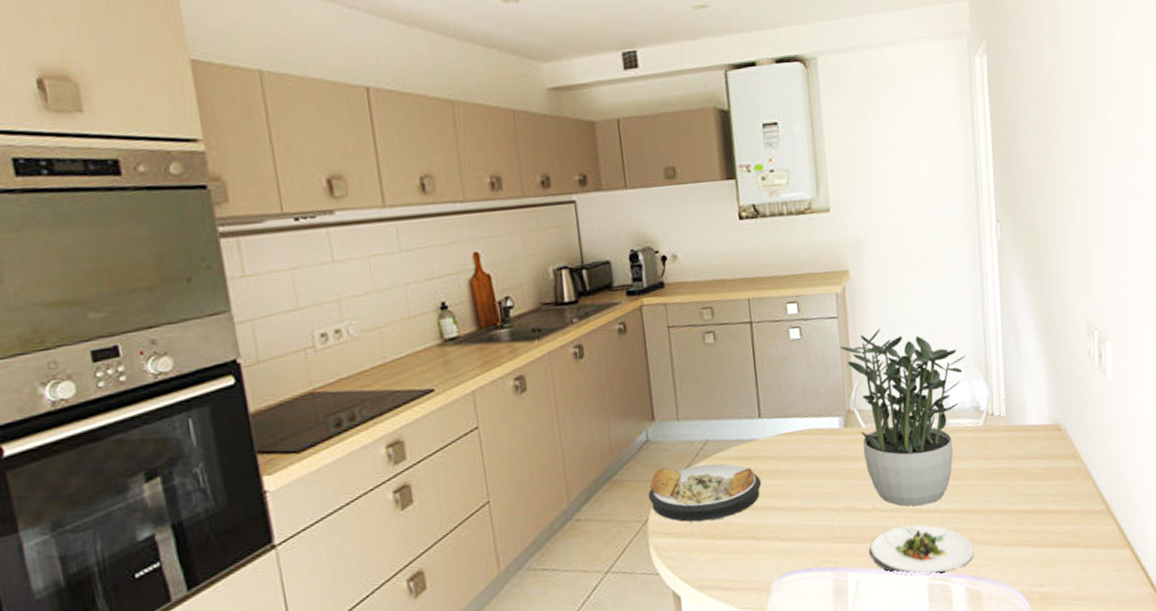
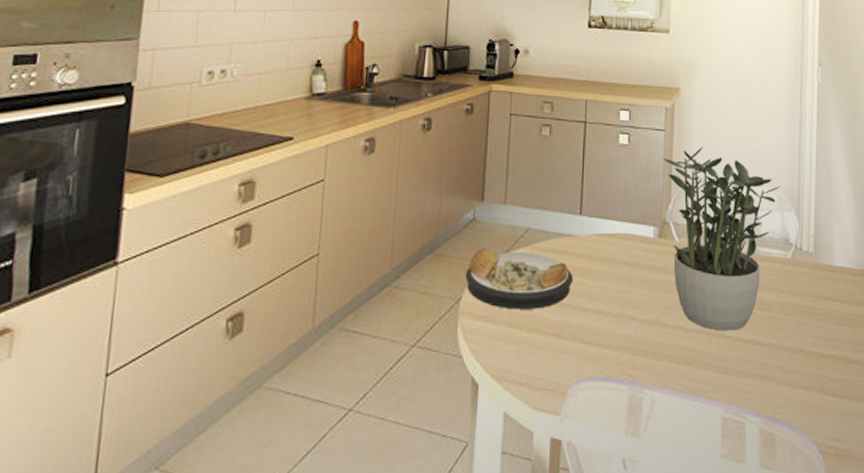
salad plate: present [868,524,975,576] -> none [667,349,772,408]

